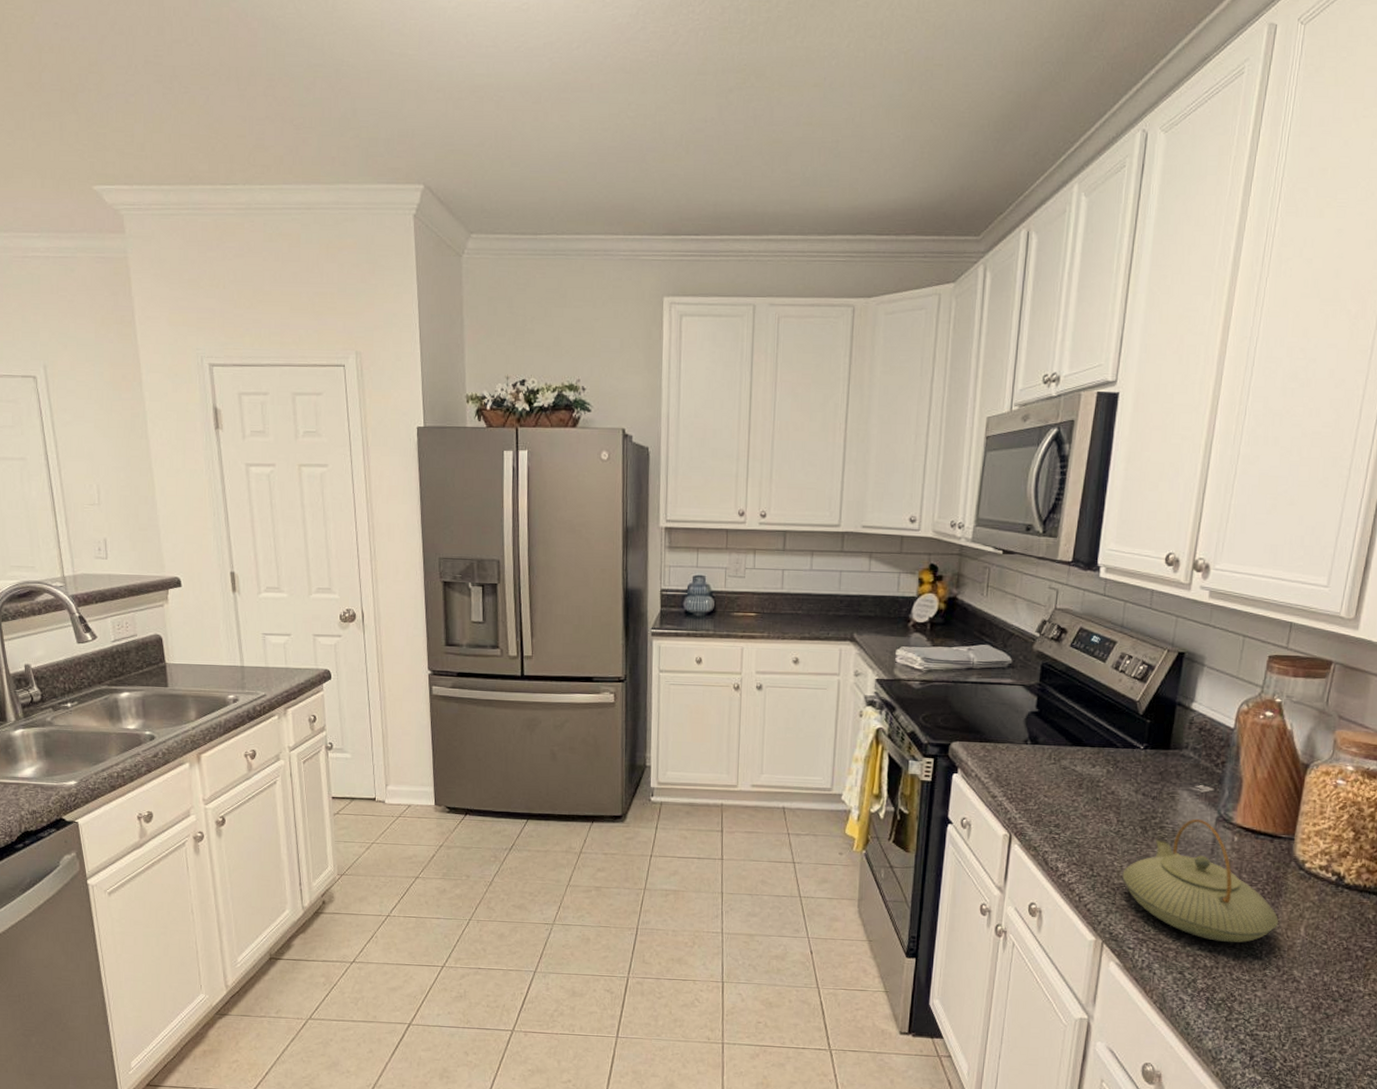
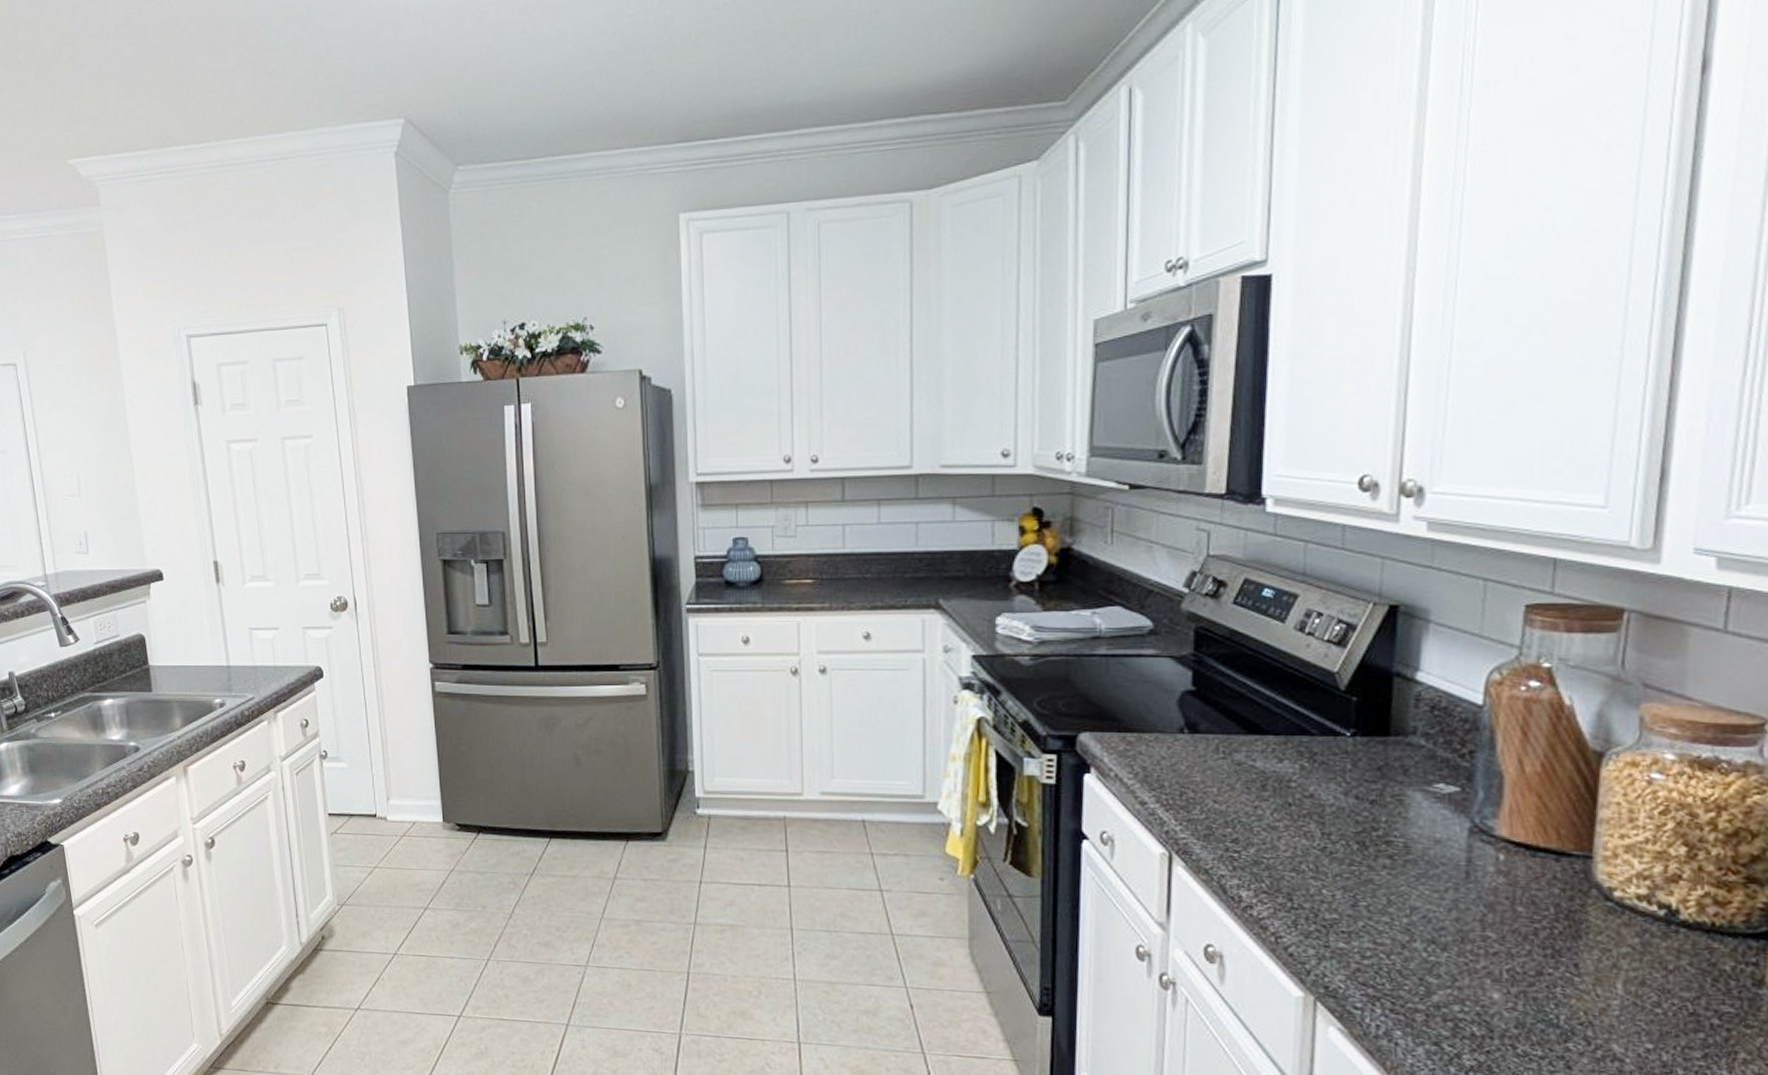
teapot: present [1122,818,1278,943] -> none [1336,829,1580,1003]

